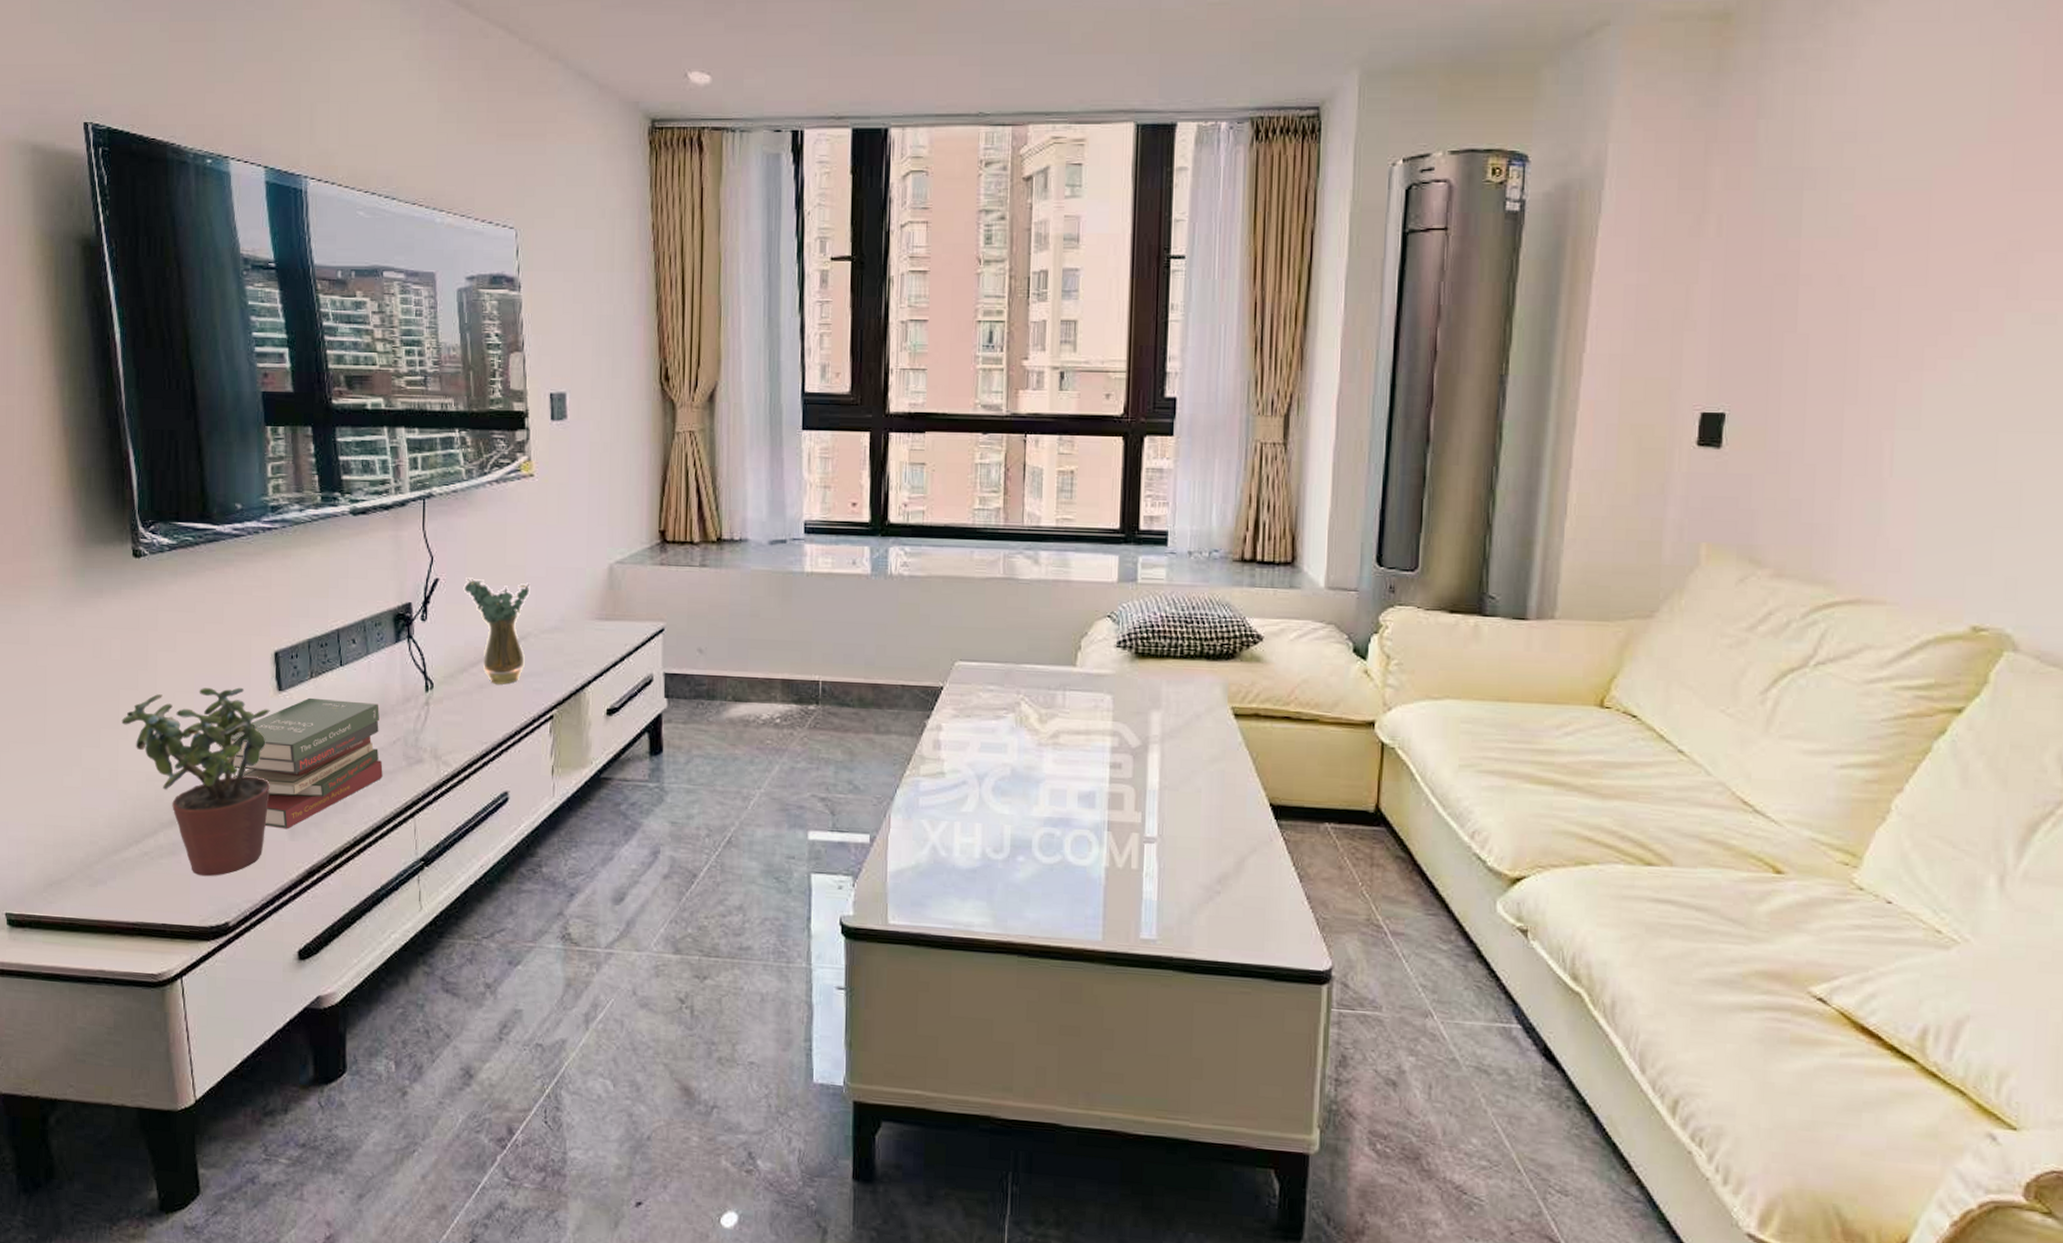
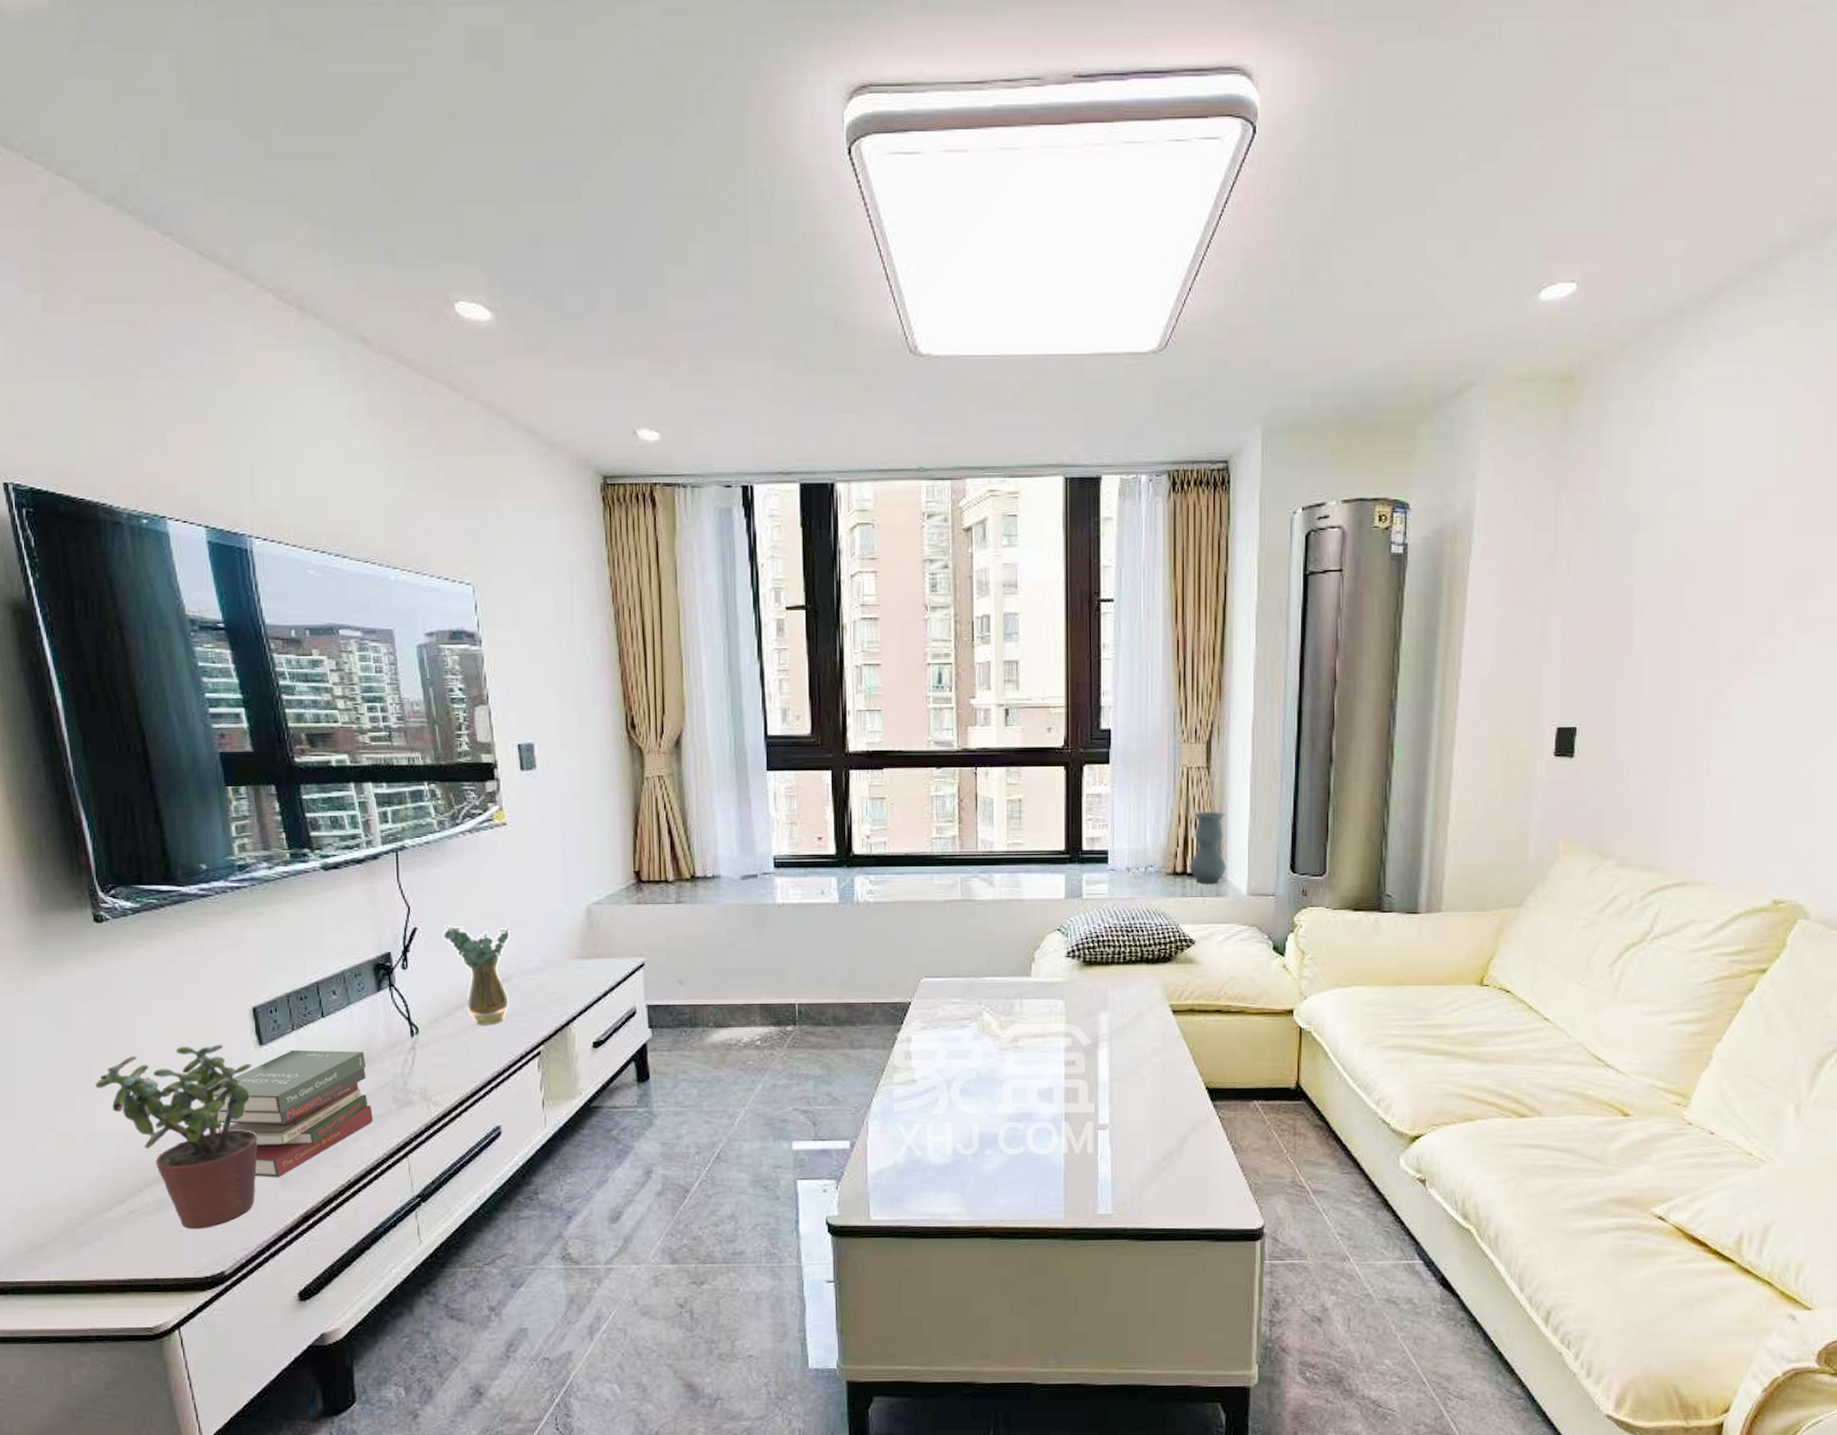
vase: none [1260,493,1303,575] -> present [1190,812,1226,885]

